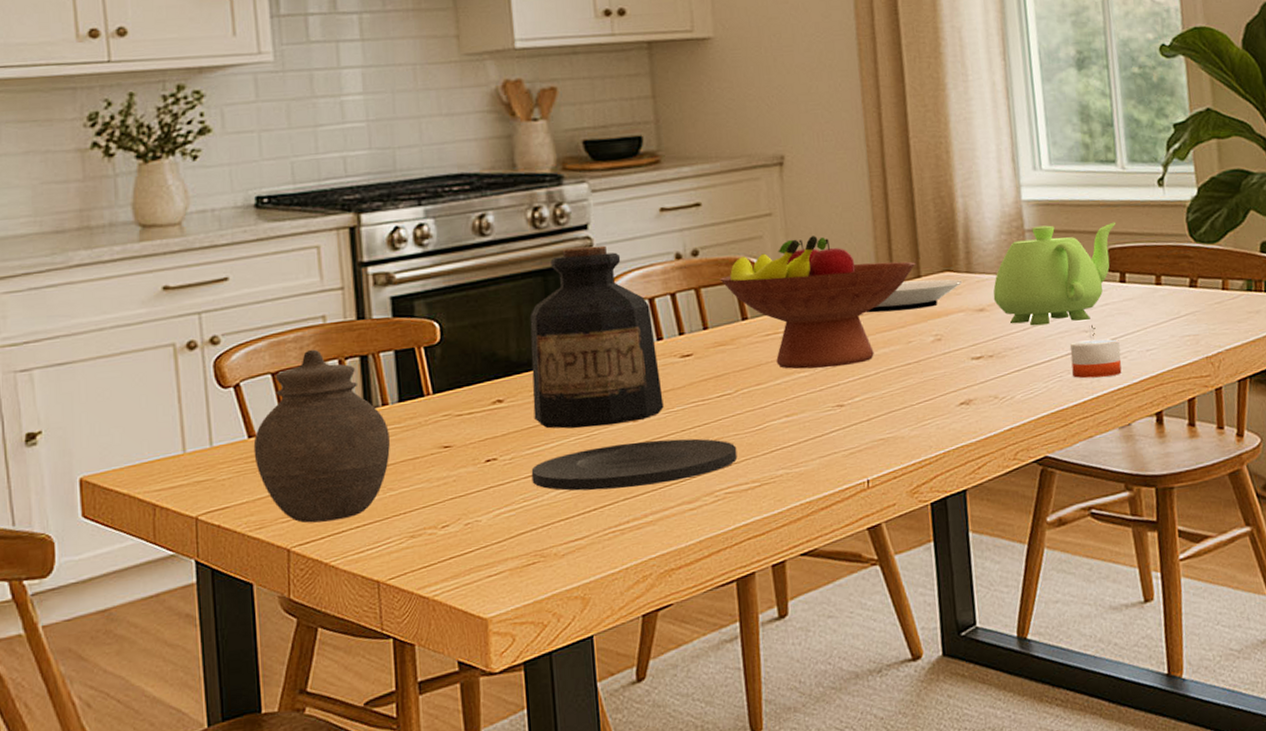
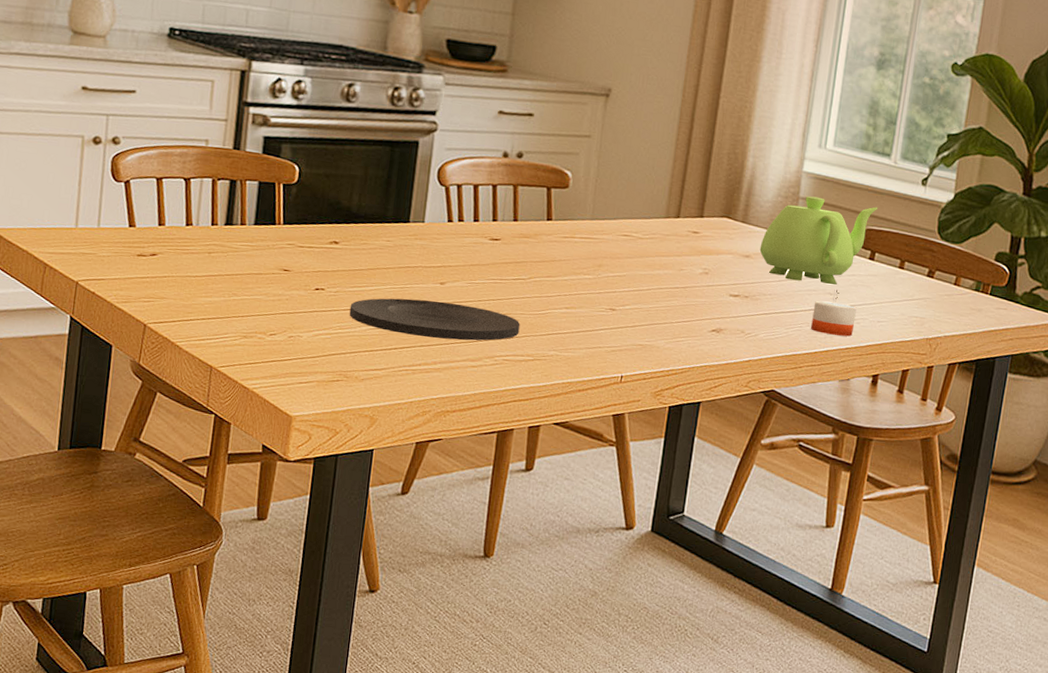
jar: present [253,349,390,523] -> none [131,165,242,310]
bottle: present [529,245,664,429] -> none [361,127,474,285]
fruit bowl: present [720,236,916,369] -> none [536,161,702,278]
plate: present [865,279,963,313] -> none [651,217,737,245]

